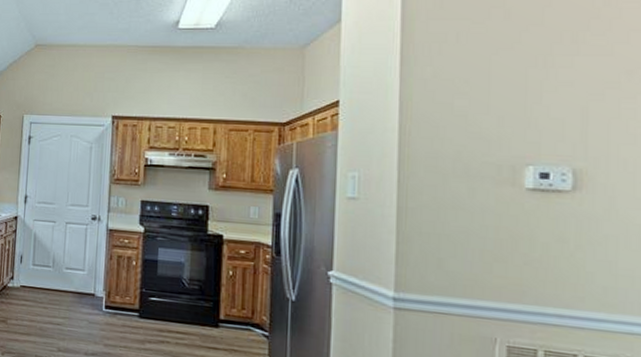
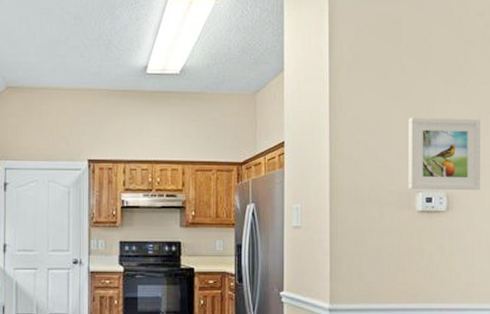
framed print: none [513,72,631,167] -> present [408,117,481,191]

